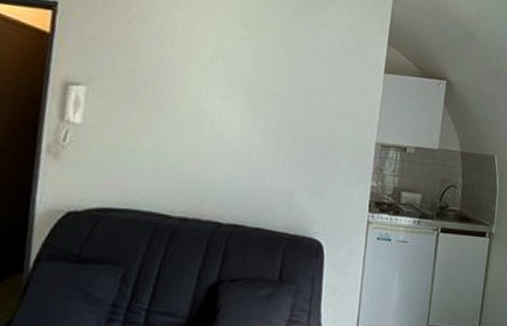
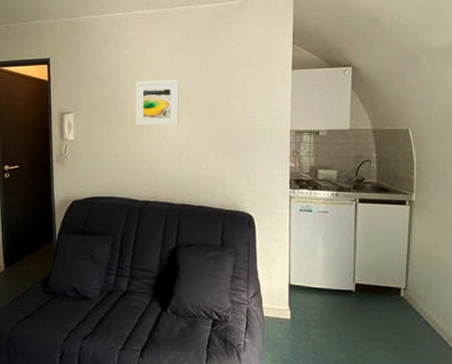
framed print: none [179,56,248,123] -> present [135,80,179,127]

